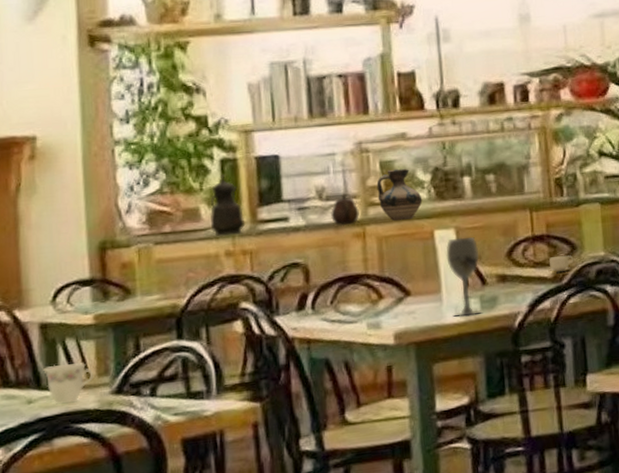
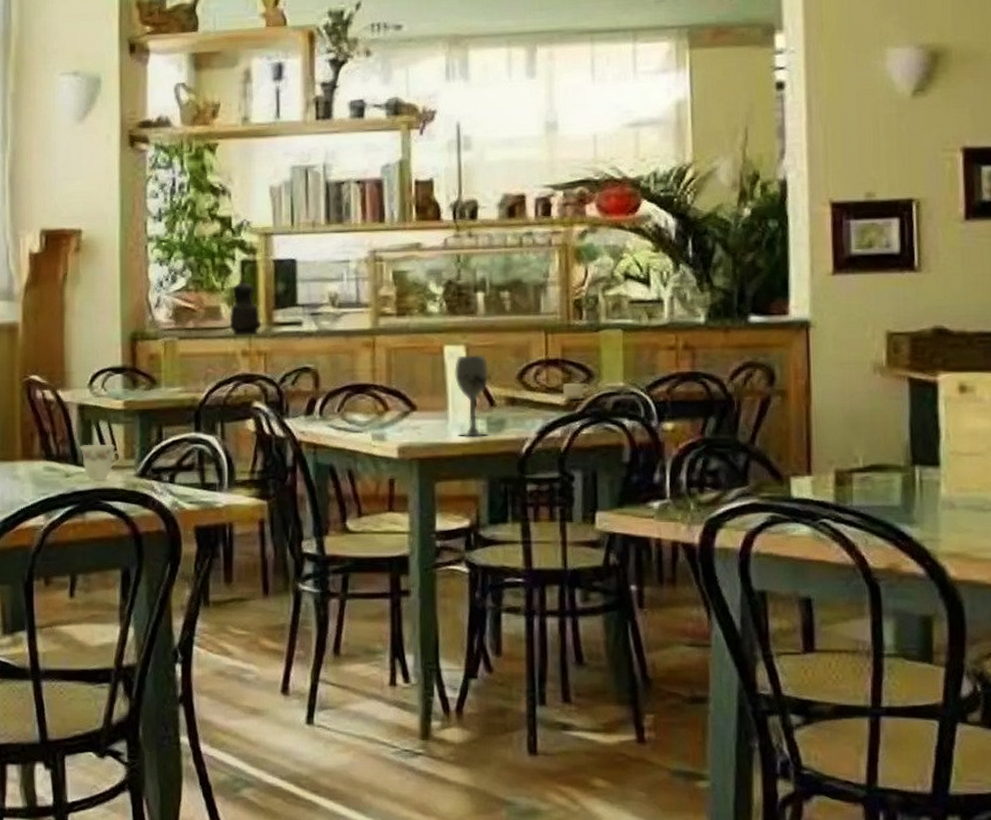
teapot: present [330,193,360,227] -> none [341,302,370,335]
ceramic jug: present [376,168,423,222] -> none [388,279,434,334]

